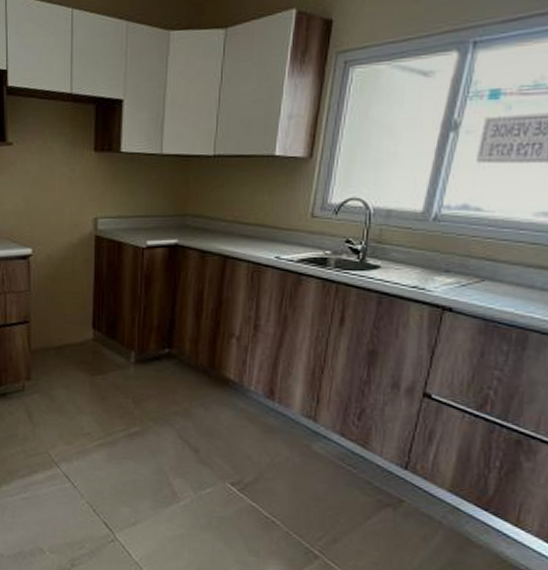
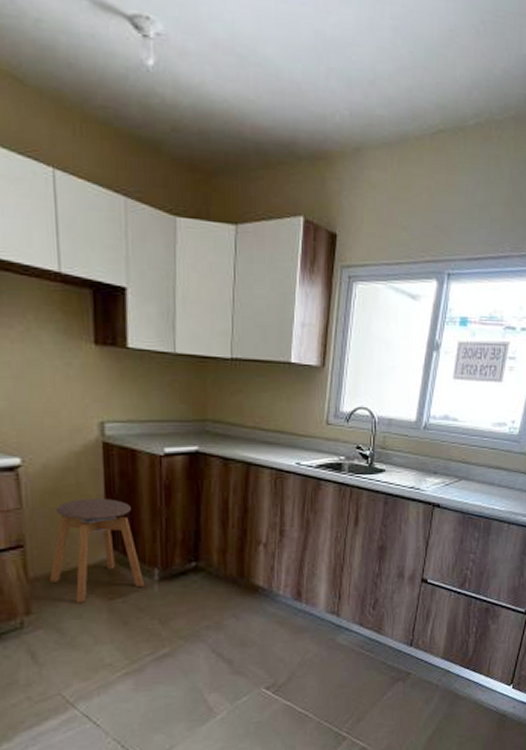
stool: none [47,284,121,375] -> present [50,499,144,603]

